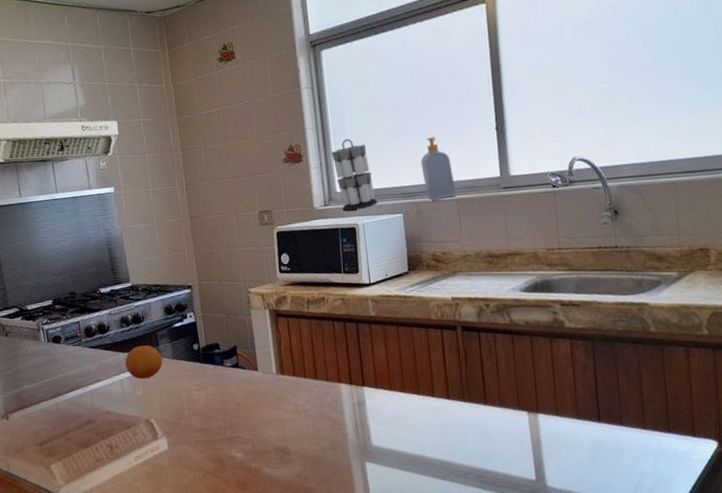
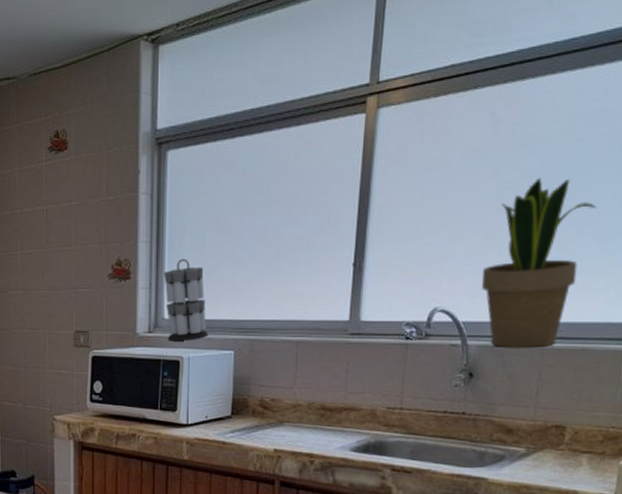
soap bottle: present [420,137,457,202] -> none [262,267,297,341]
potted plant: none [608,38,696,186] -> present [482,177,597,350]

